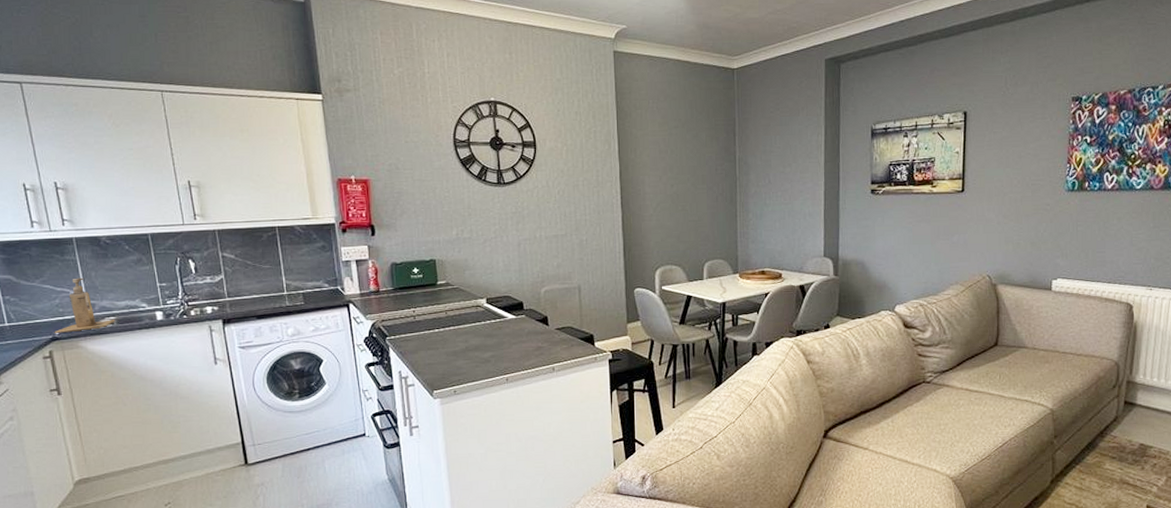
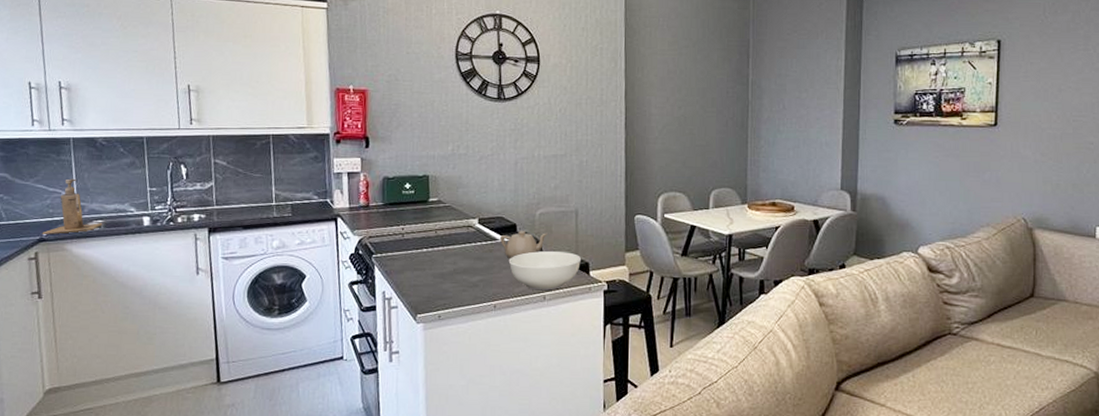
teapot: none [507,308,554,335] -> present [499,231,549,260]
bowl: none [517,325,587,363] -> present [508,250,582,291]

